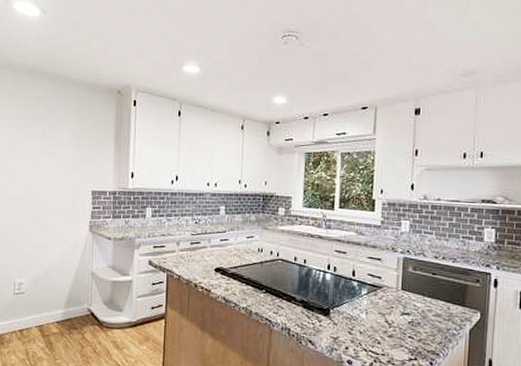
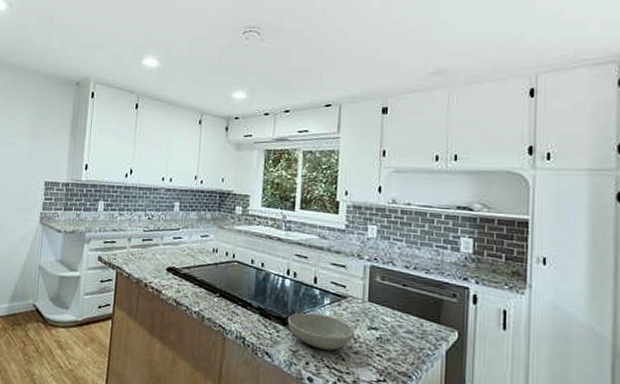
bowl: none [328,303,389,335] -> present [287,312,355,350]

